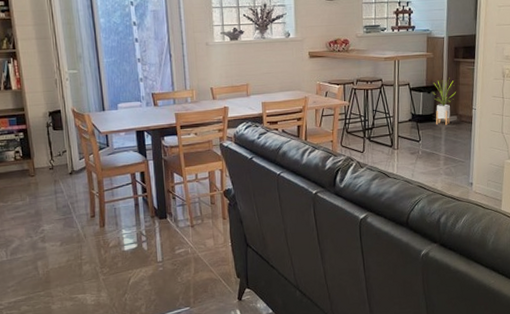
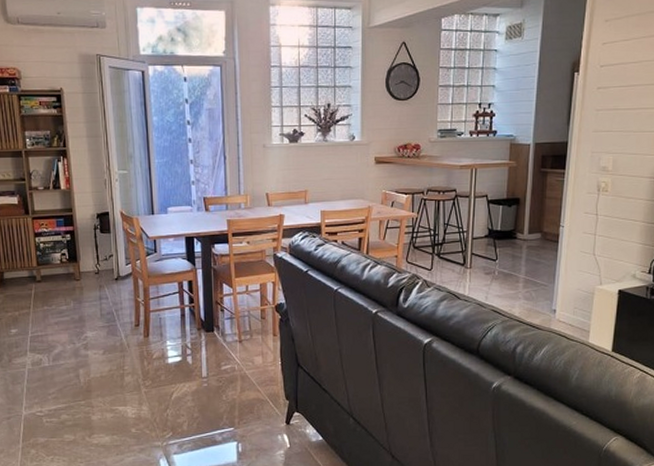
house plant: present [433,80,456,125] -> none [514,192,541,243]

